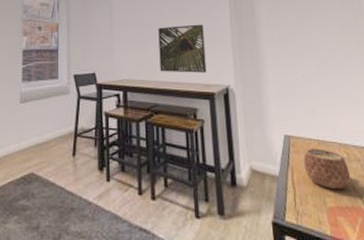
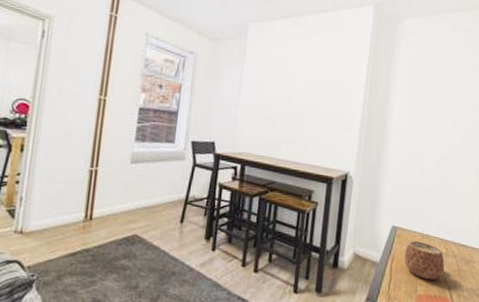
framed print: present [158,24,207,73] -> none [282,103,334,156]

